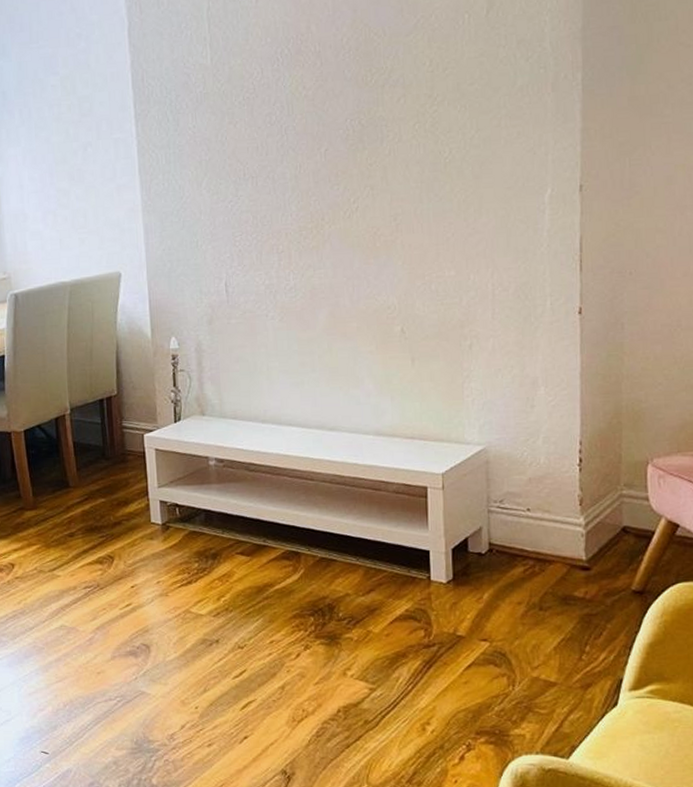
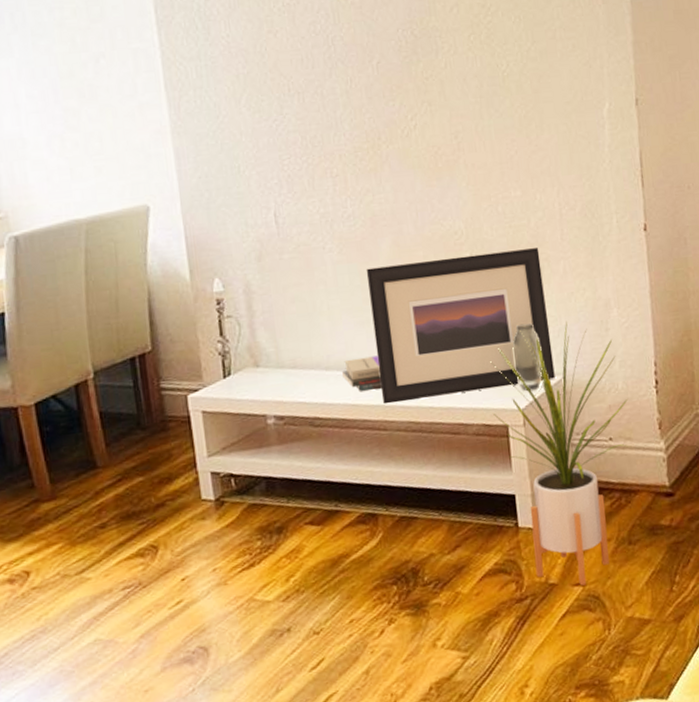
books: none [276,414,311,445] -> present [341,355,382,392]
picture frame: none [303,325,477,457] -> present [366,248,555,405]
house plant: none [414,395,550,642] -> present [490,321,632,586]
vase: none [435,394,465,458] -> present [512,323,543,391]

